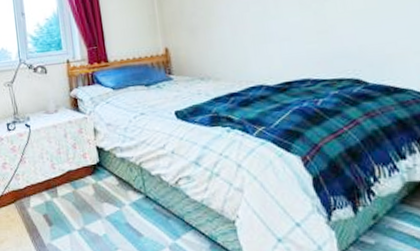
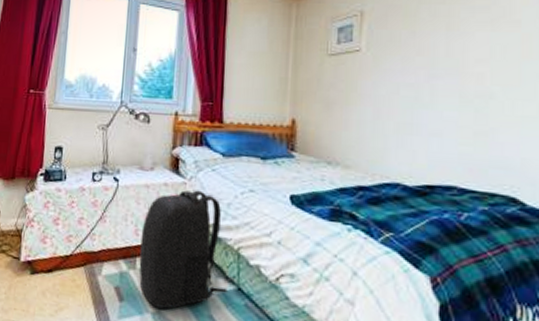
backpack: none [56,121,137,225] -> present [139,190,228,310]

